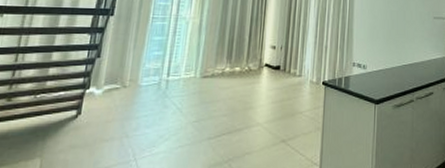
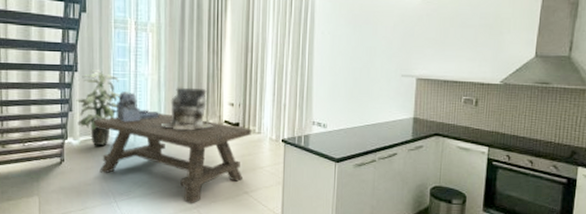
indoor plant: none [104,13,158,96] -> present [76,70,121,146]
dining table: none [121,58,292,158] -> present [93,113,251,204]
lion statue: none [149,36,197,68] -> present [116,91,159,122]
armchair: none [197,30,254,75] -> present [160,87,214,131]

